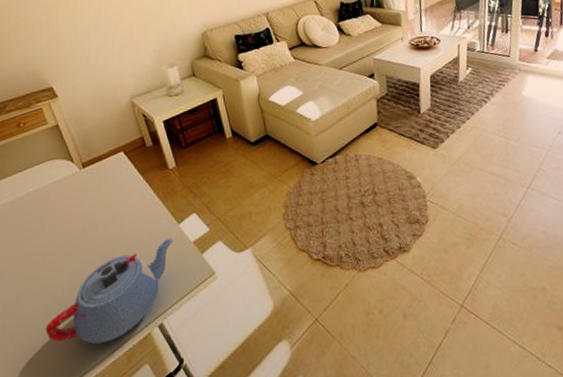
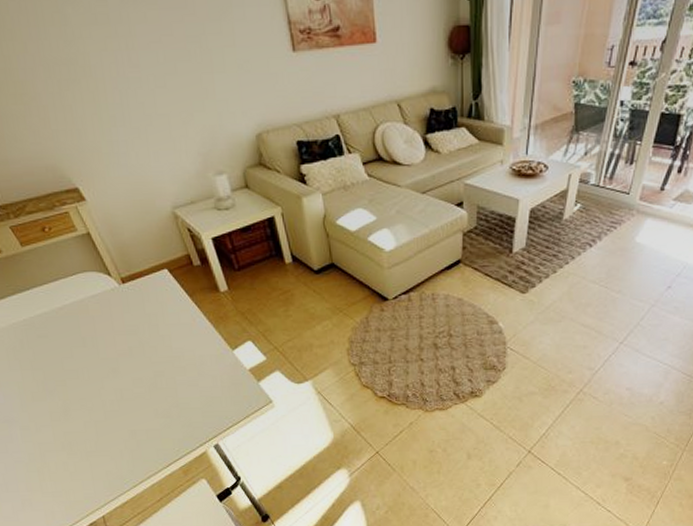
teapot: present [45,237,173,345] -> none [97,363,227,458]

